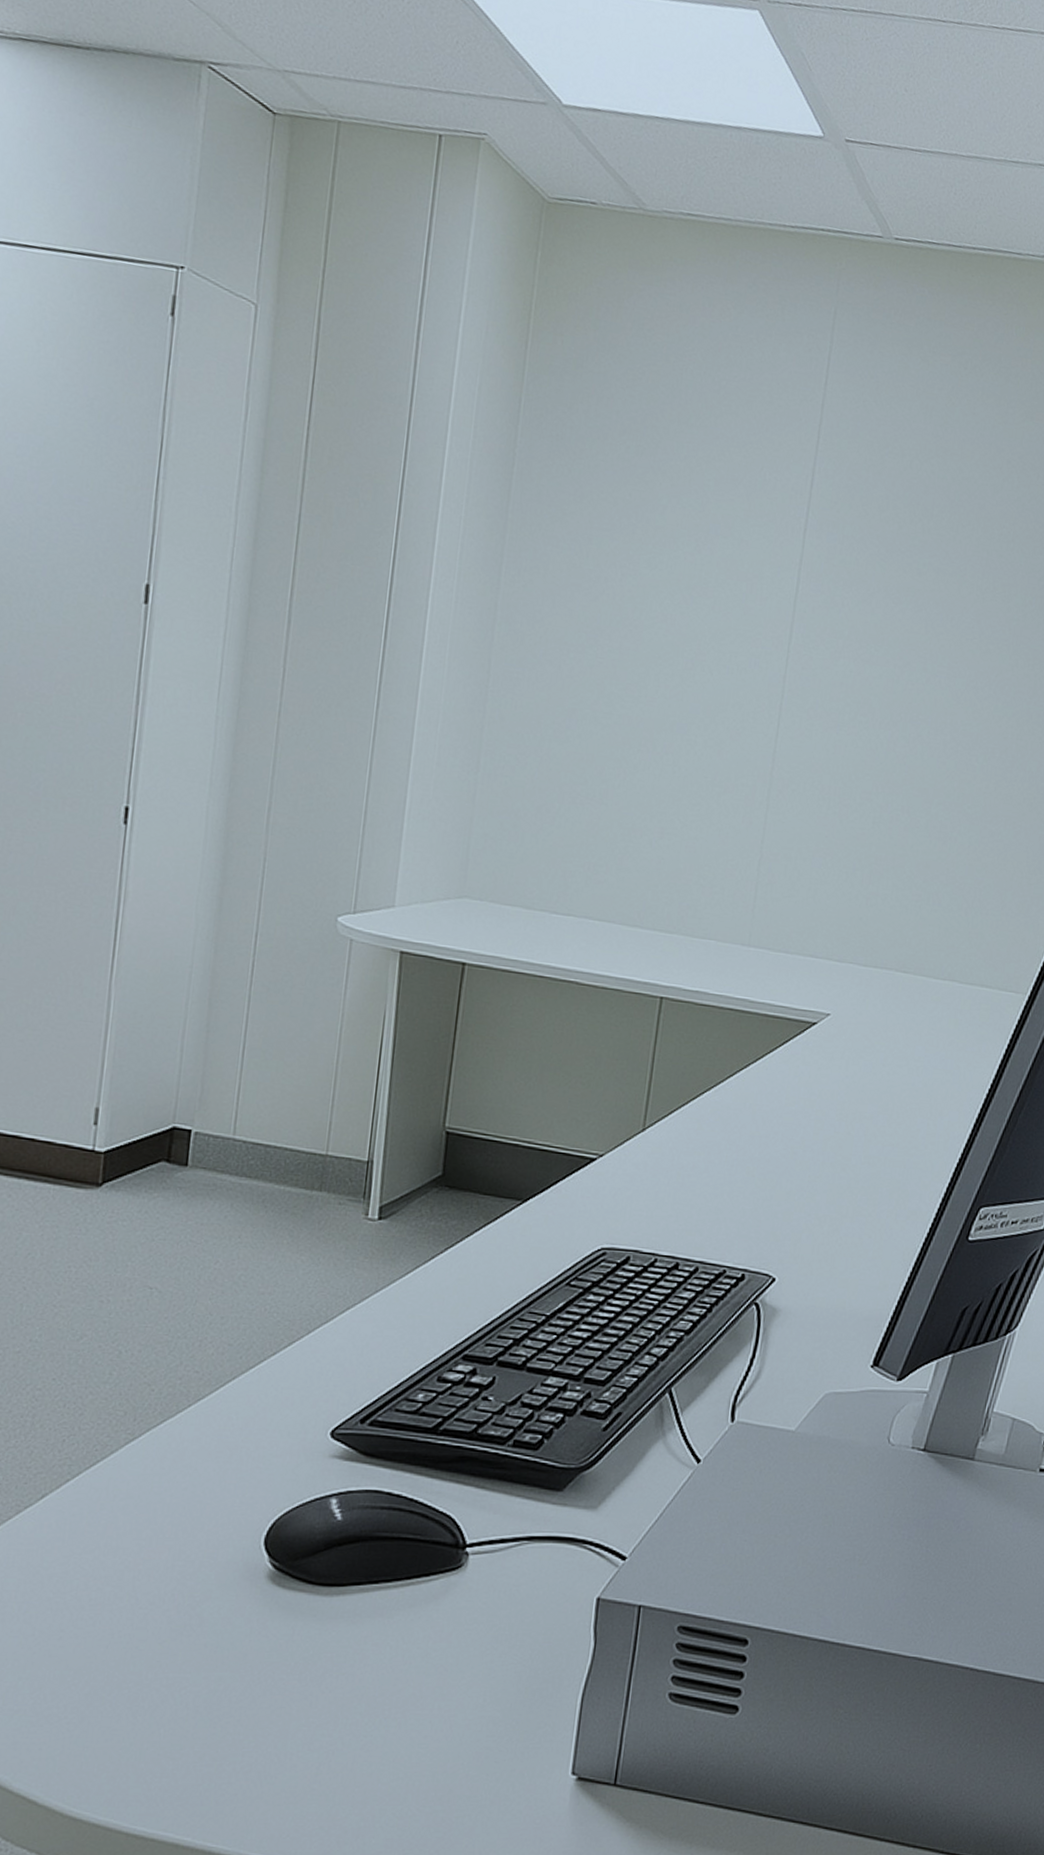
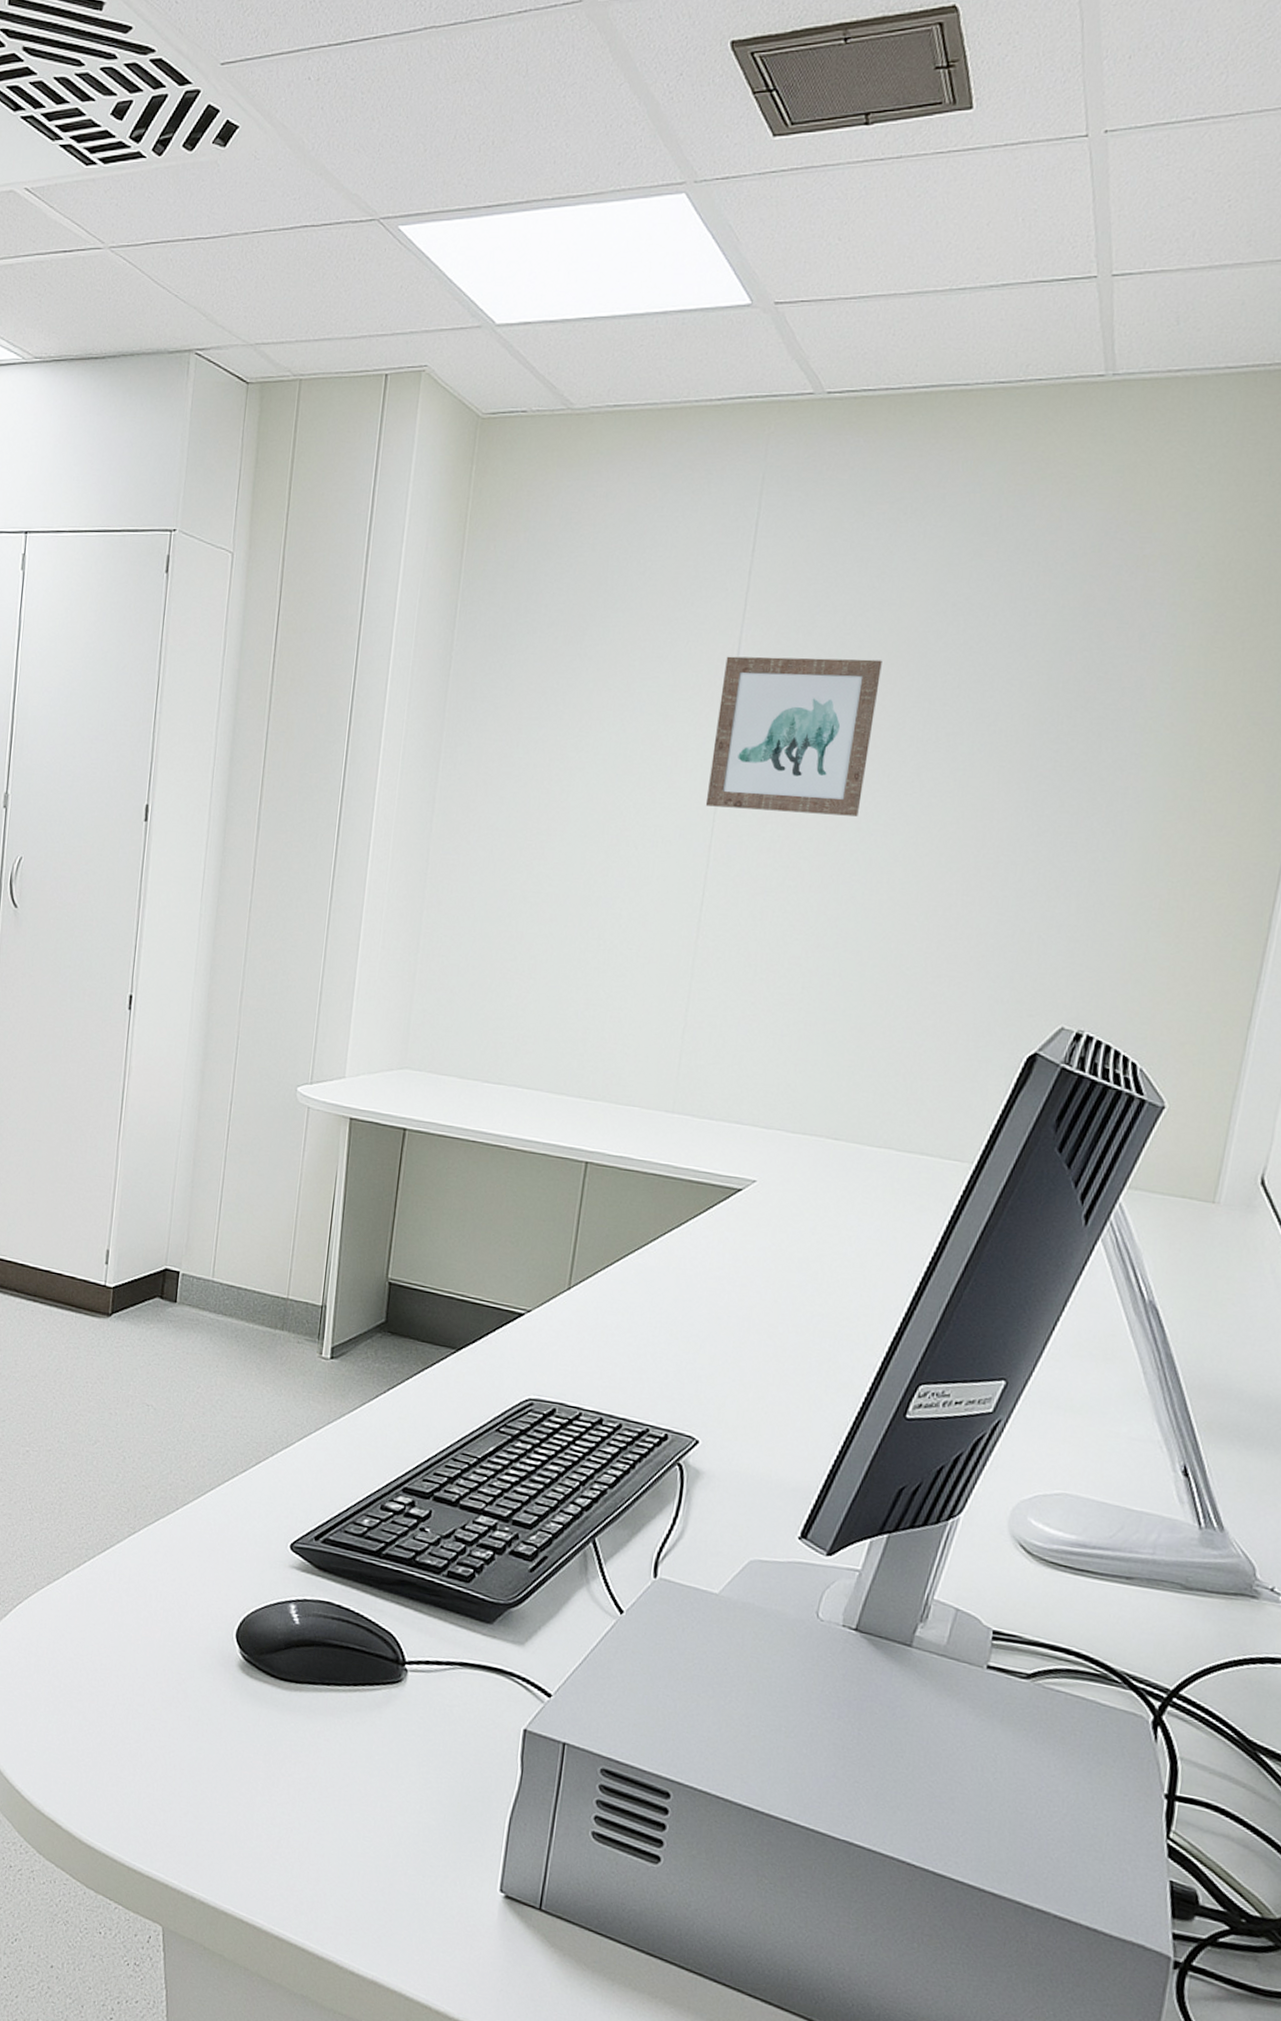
wall art: none [780,486,946,657] -> present [705,656,882,817]

